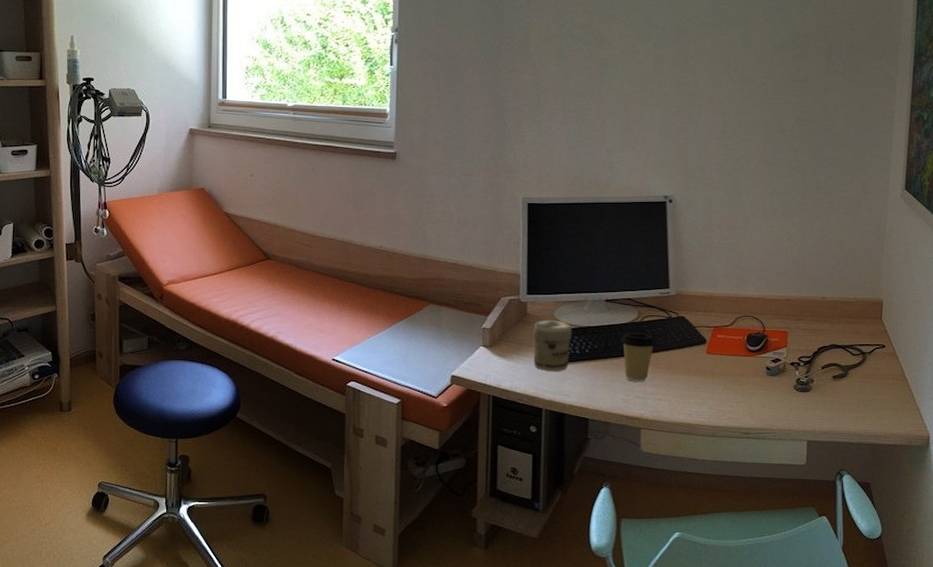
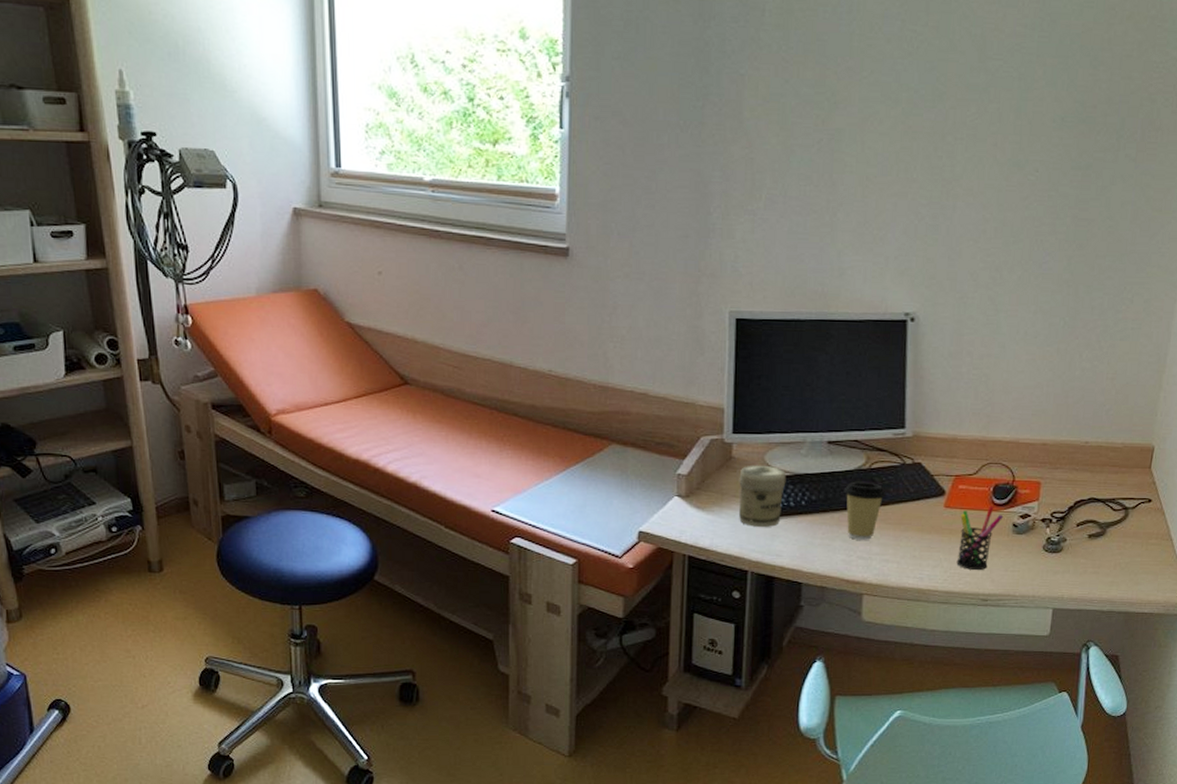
pen holder: none [720,352,758,407] -> present [956,506,1004,570]

